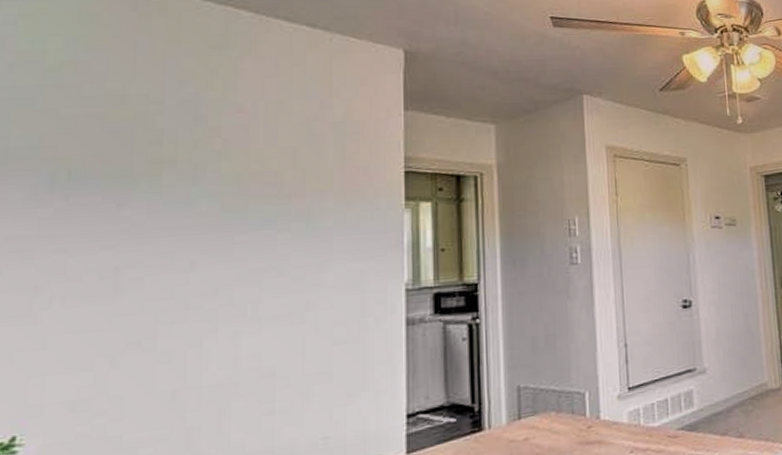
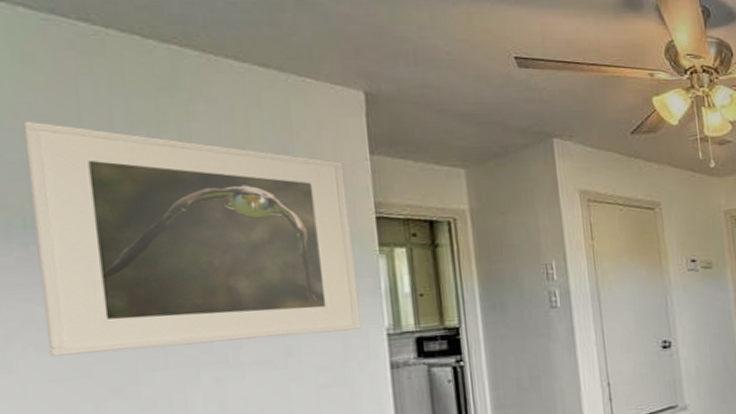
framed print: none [75,77,381,308] -> present [23,121,361,357]

